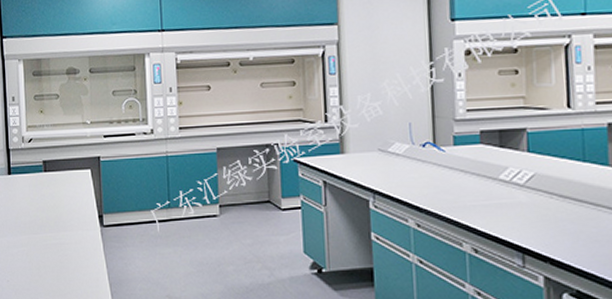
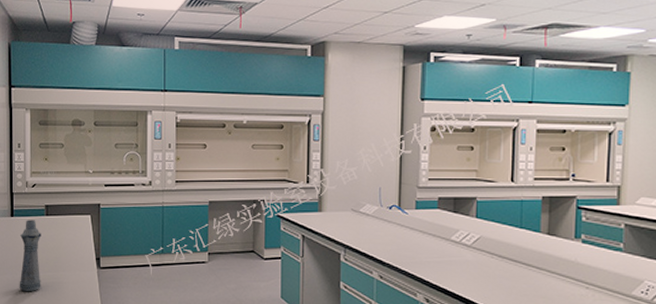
bottle: none [19,177,43,255] -> present [19,220,42,292]

